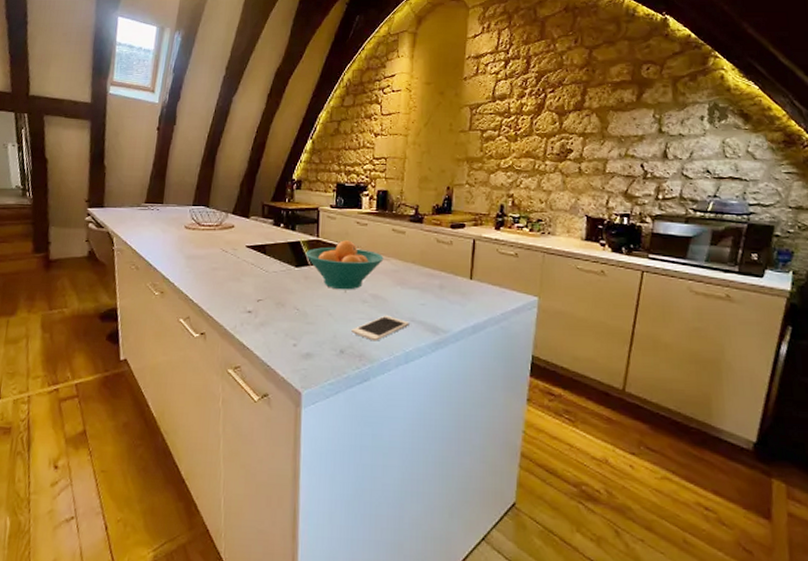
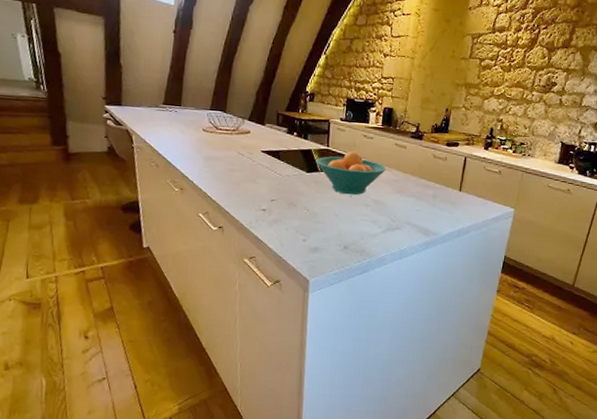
cell phone: present [351,315,409,341] -> none [355,218,405,240]

